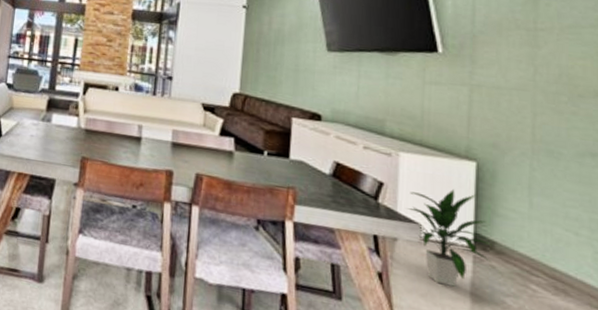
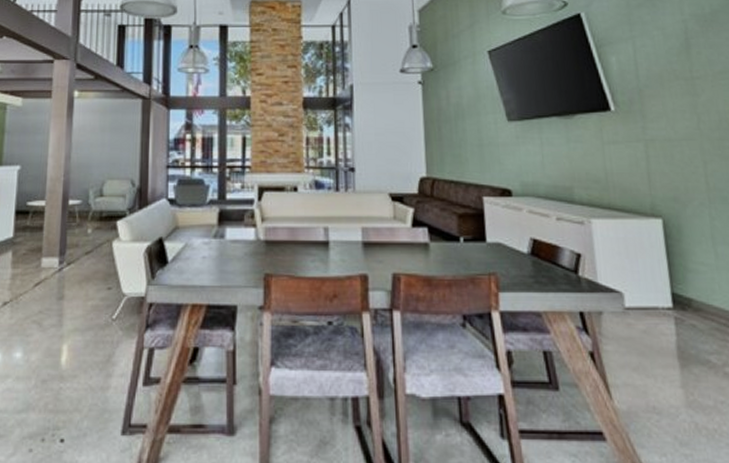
indoor plant: present [406,188,493,287] -> none [606,249,691,354]

